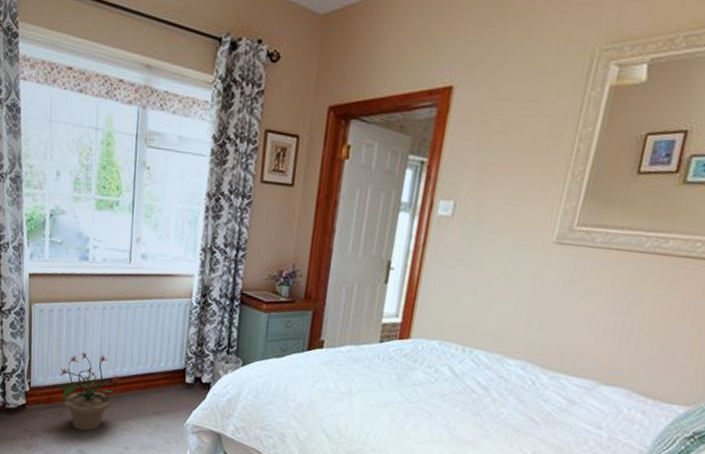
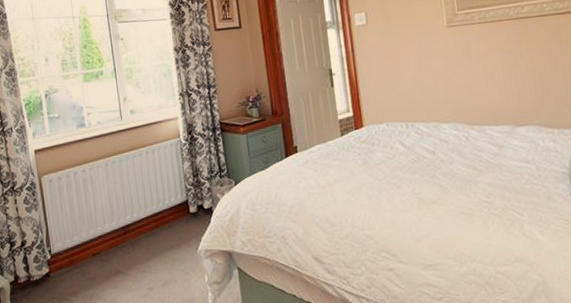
potted plant: present [54,352,121,431] -> none [74,207,133,284]

